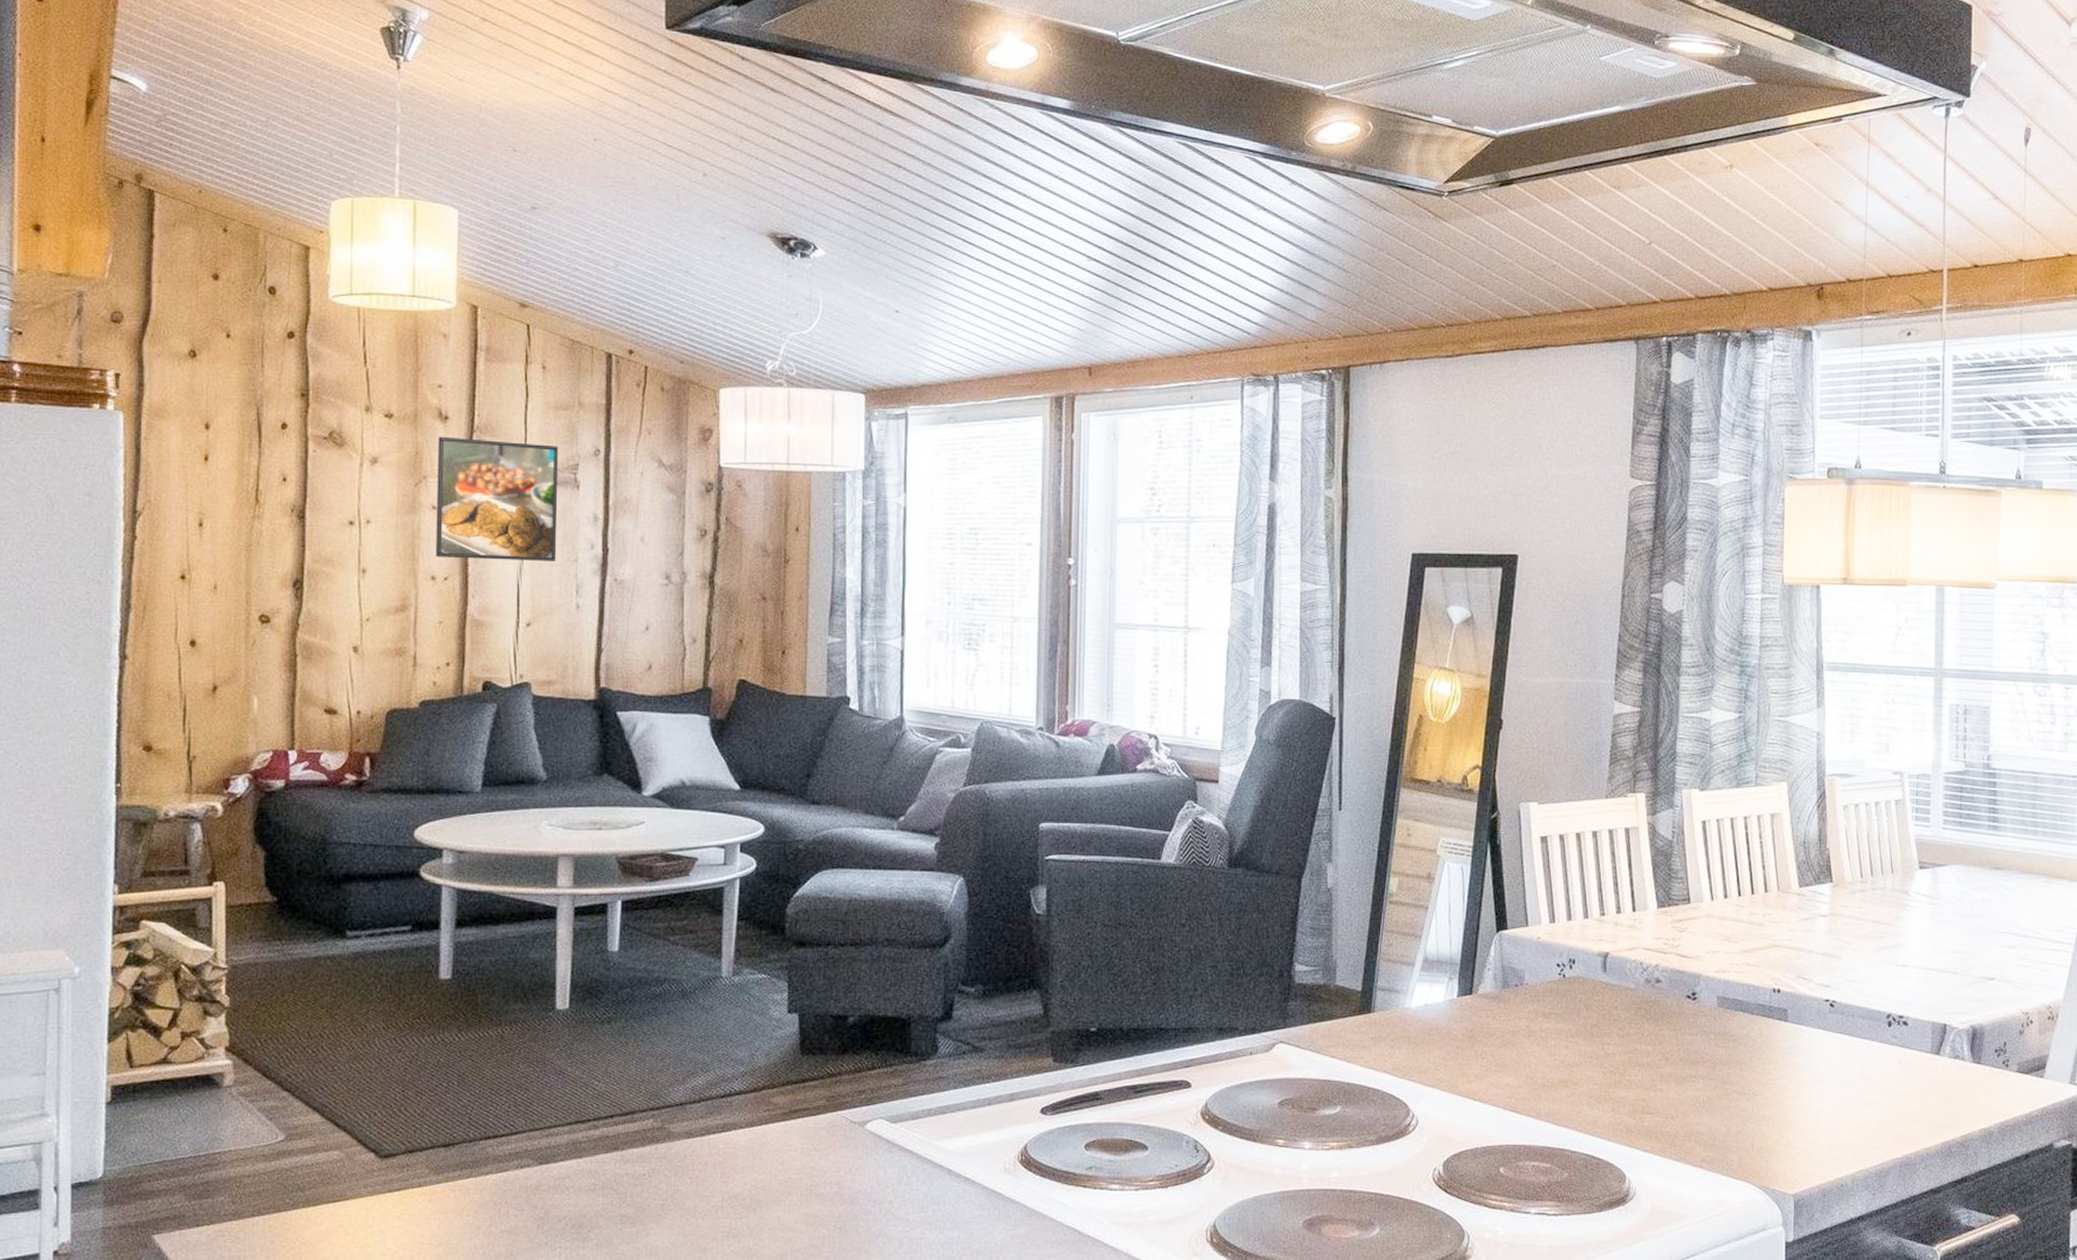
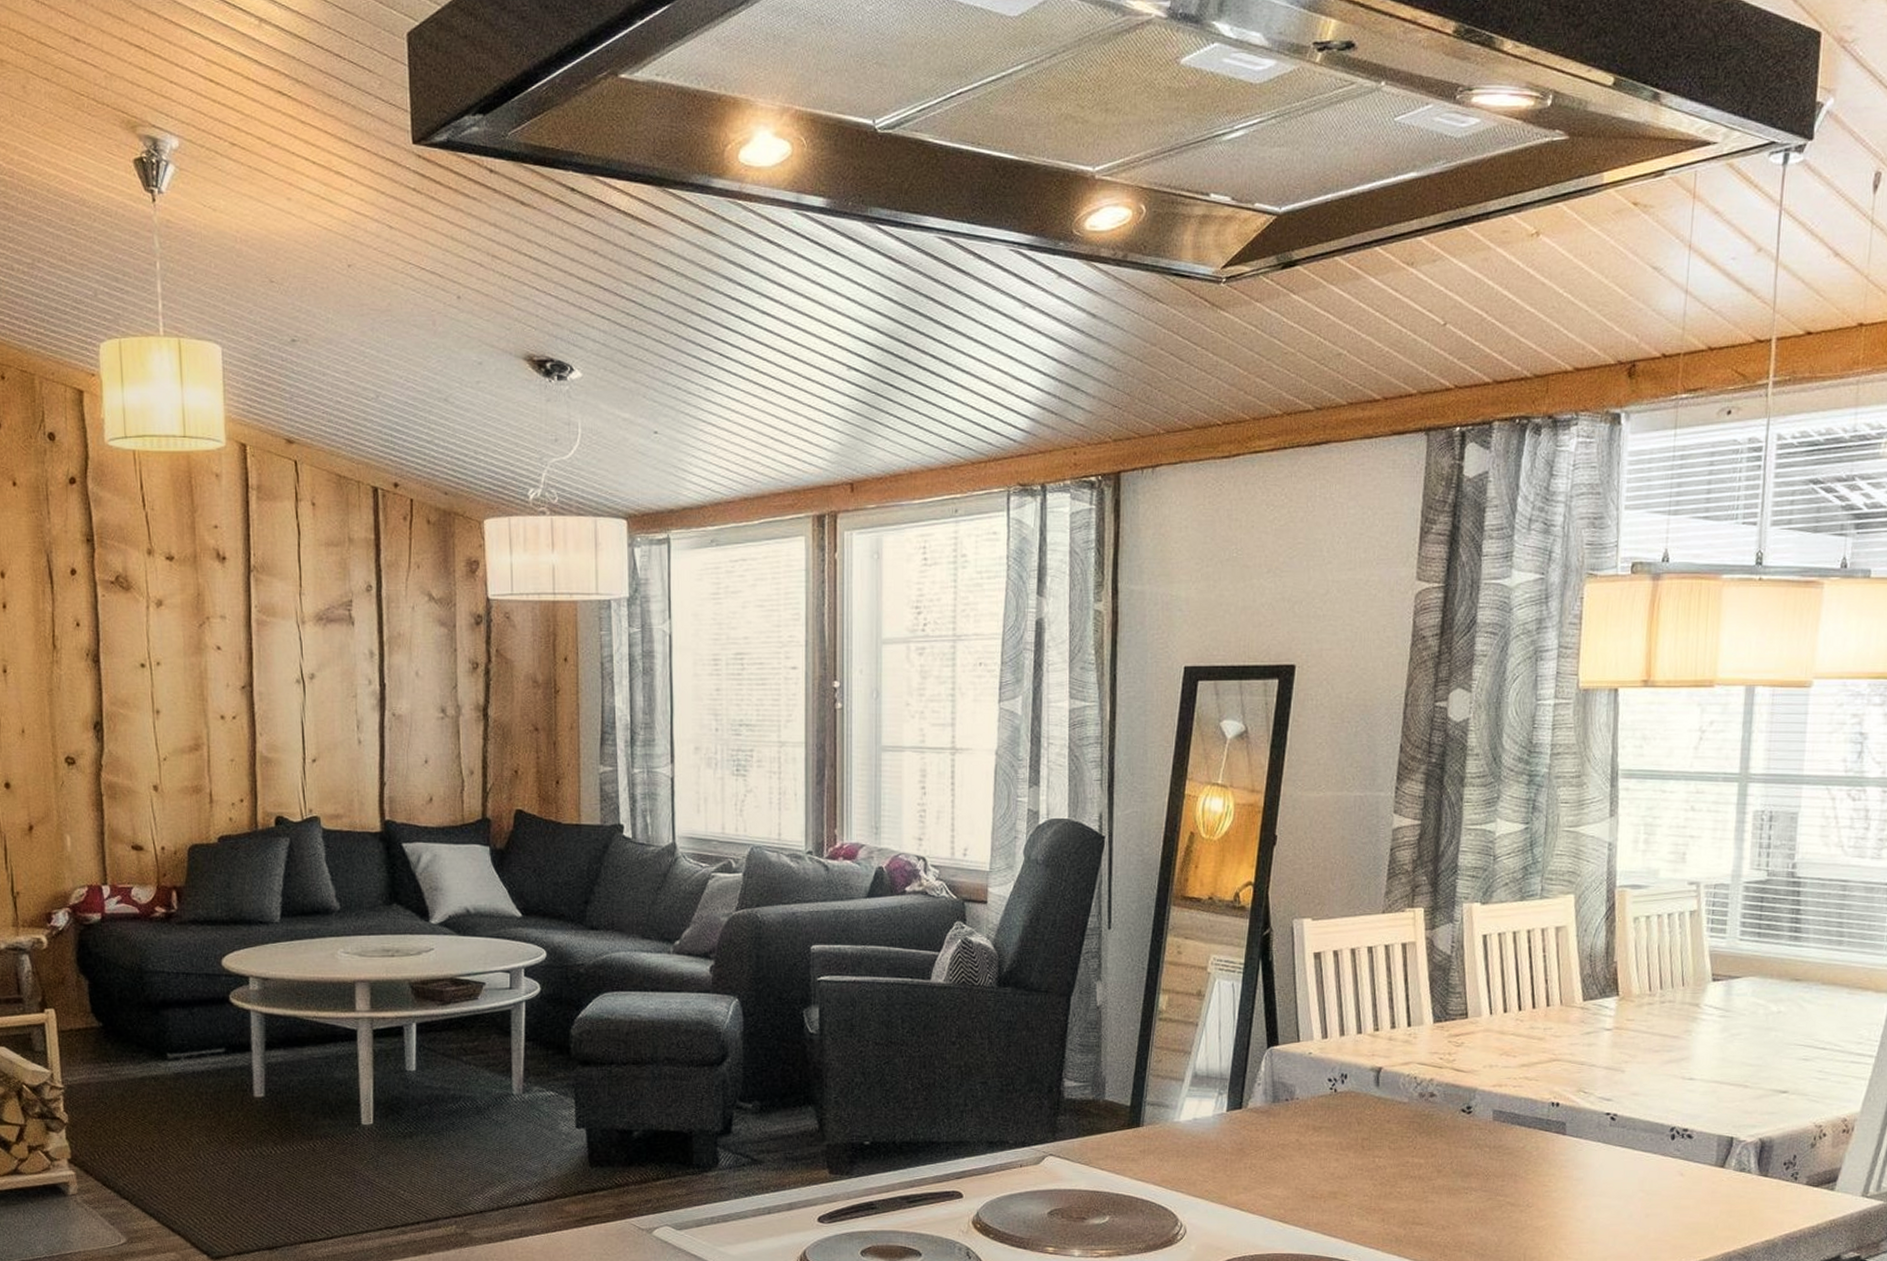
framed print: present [435,436,559,561] -> none [218,577,337,698]

